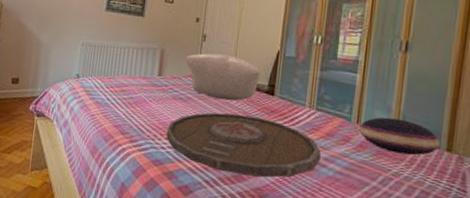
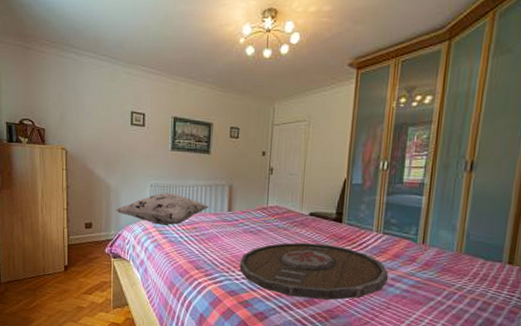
decorative pillow: none [43,52,140,86] -> present [115,192,210,225]
pillow: present [185,53,261,101] -> none [253,185,328,231]
cushion: present [359,117,440,156] -> none [424,236,502,270]

